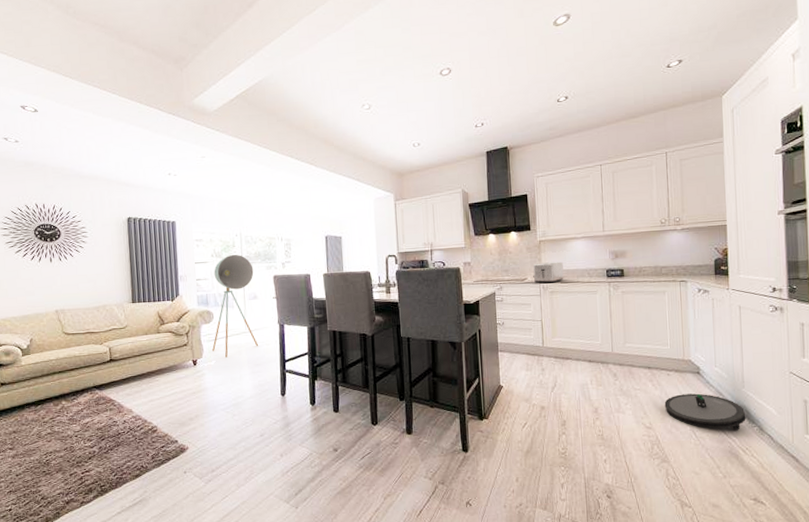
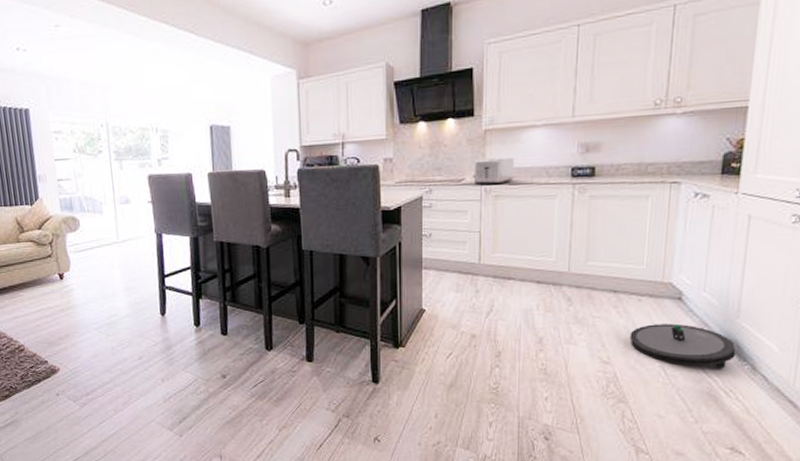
floor lamp: present [212,254,259,358] -> none [77,149,133,271]

